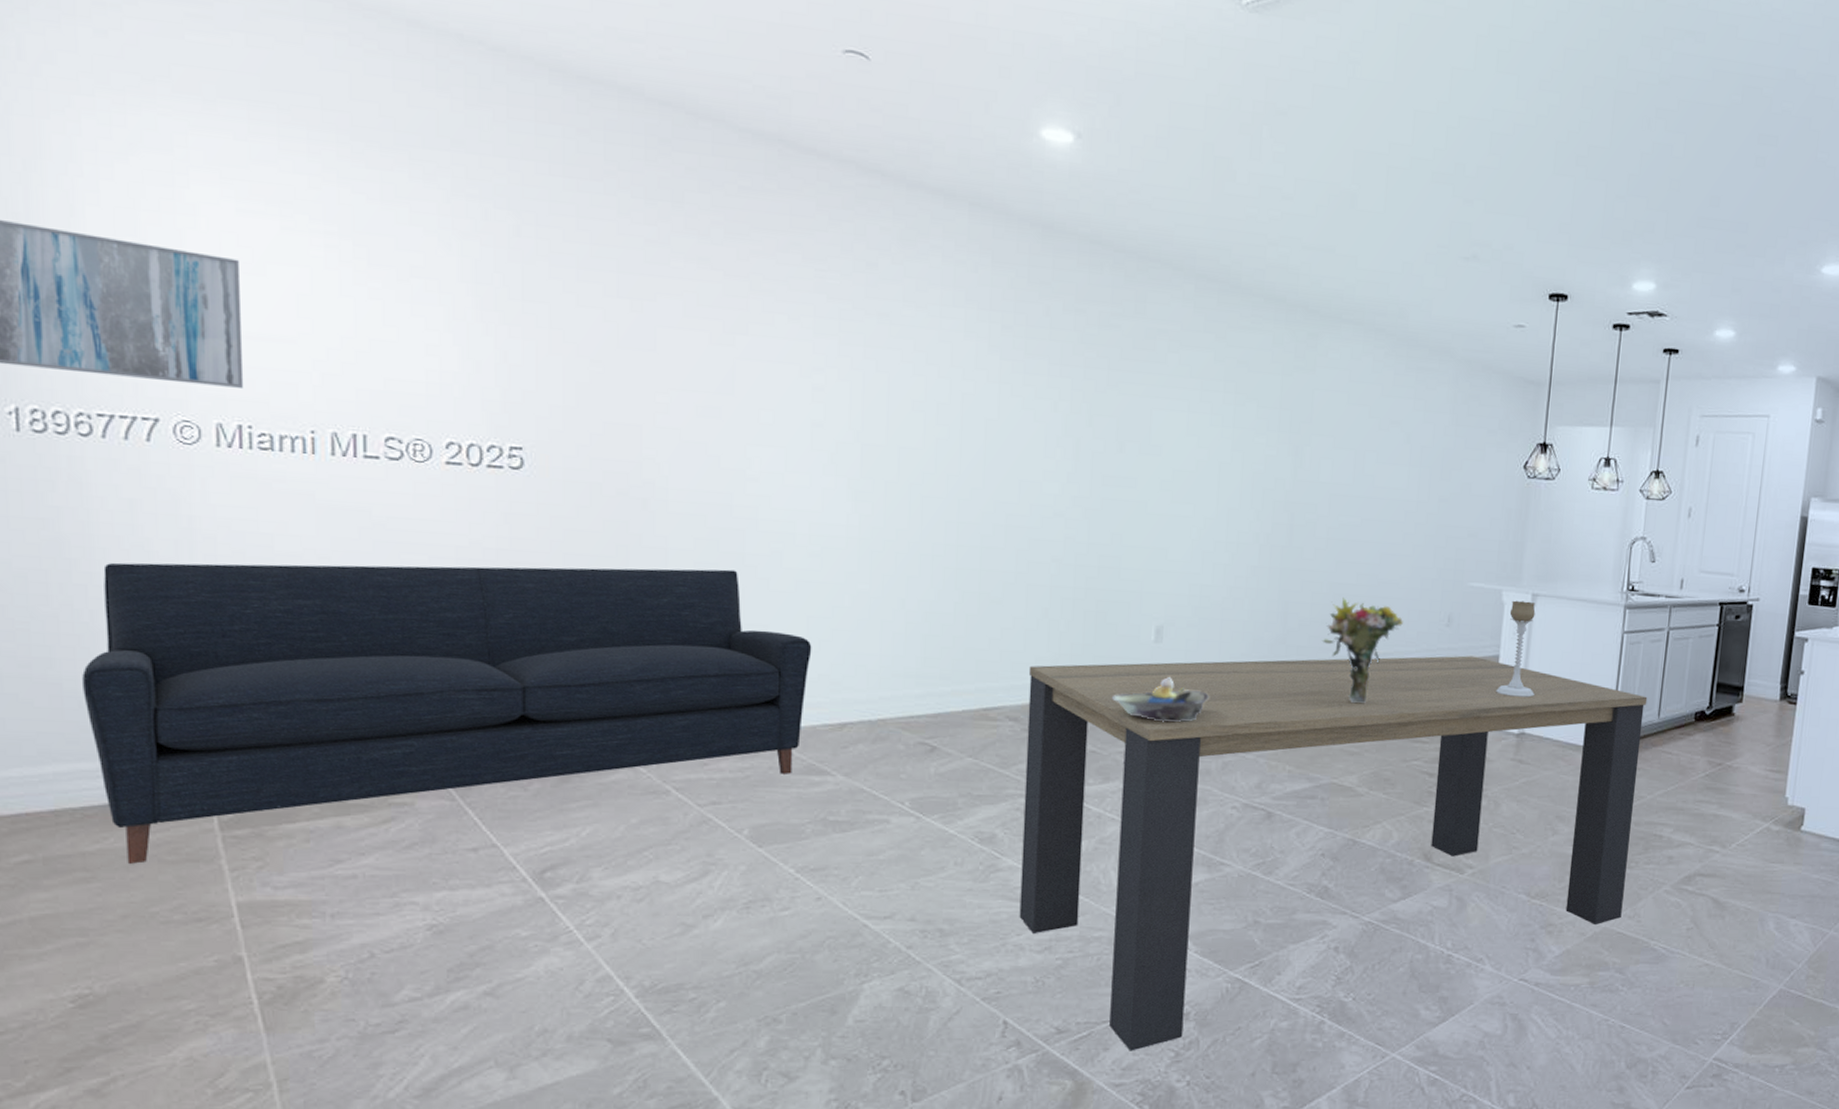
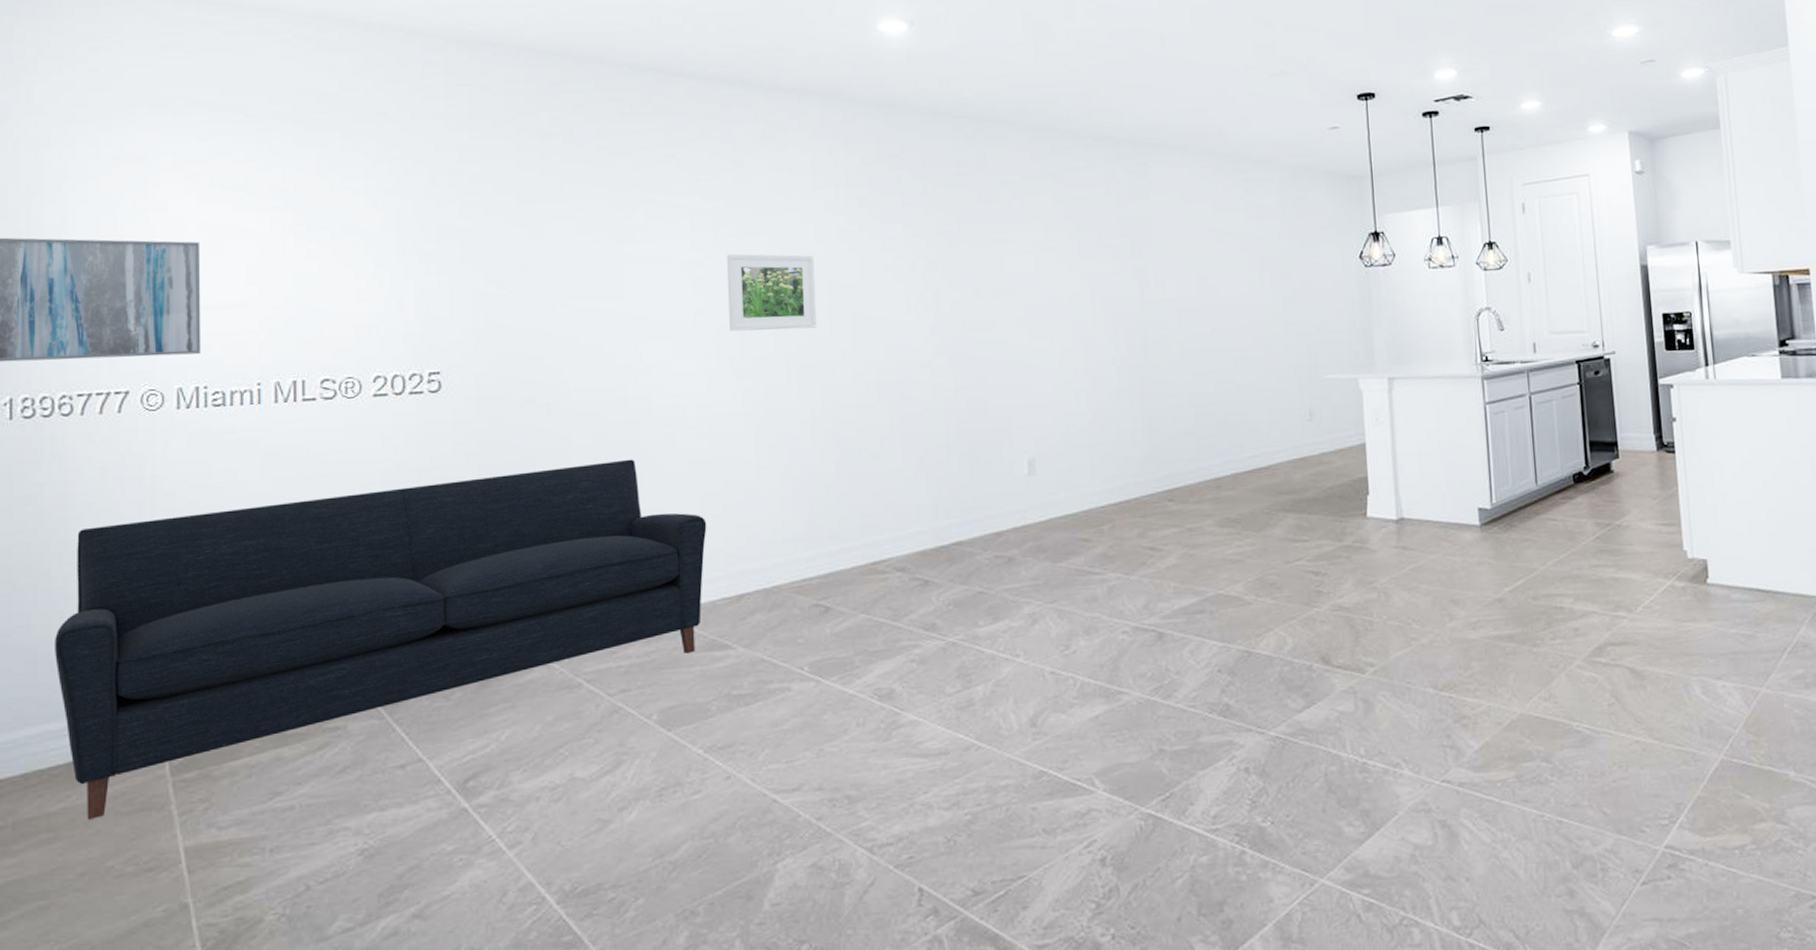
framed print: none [850,364,948,459] -> present [727,253,817,332]
dining table: present [1019,655,1648,1051] -> none [911,447,1537,907]
decorative bowl: present [1111,676,1209,723] -> none [992,507,1087,554]
bouquet: present [1322,598,1403,703] -> none [1189,407,1266,510]
candle holder: present [1496,600,1536,697] -> none [1368,385,1407,483]

